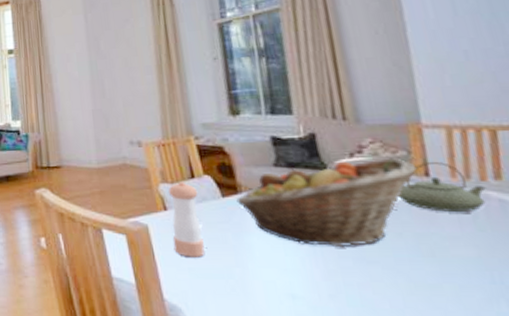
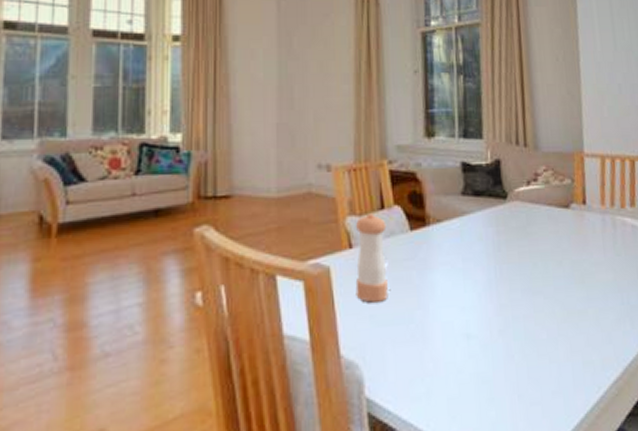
fruit basket: present [236,158,417,248] -> none [424,186,577,280]
teapot: present [398,161,486,212] -> none [561,189,624,239]

